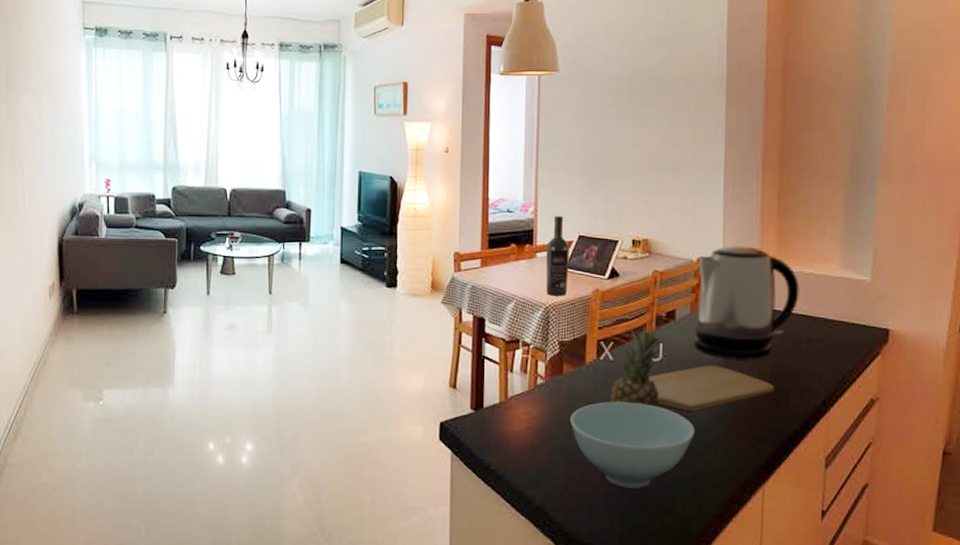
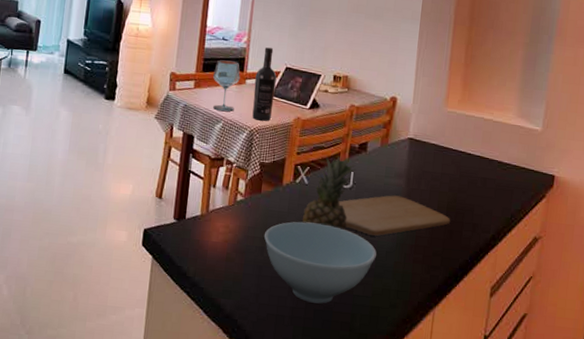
wine glass: none [500,234,530,290] -> present [213,60,241,112]
kettle: present [693,246,800,359] -> none [381,88,479,193]

